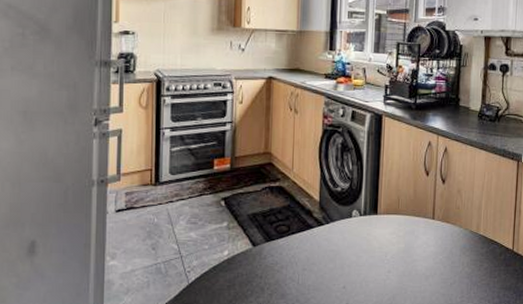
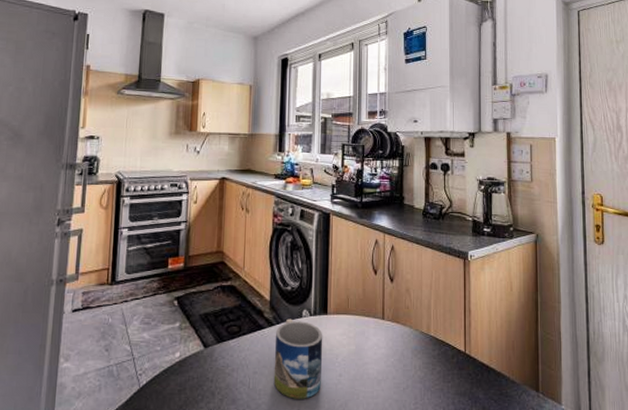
mug: none [322,218,373,294] -> present [273,318,323,399]

